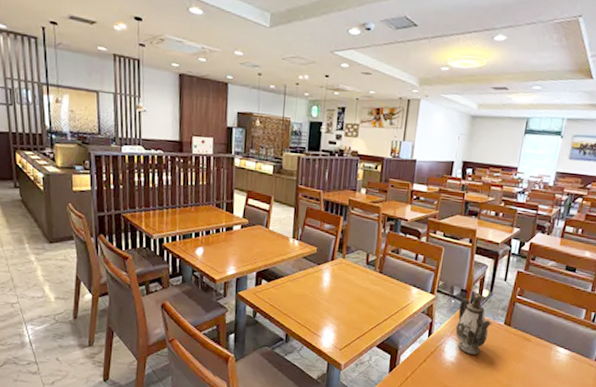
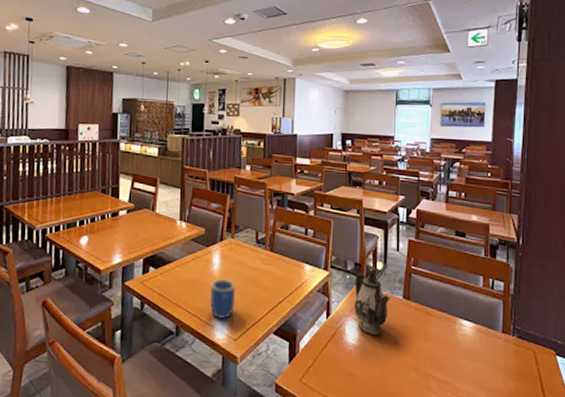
mug: none [318,295,343,332] -> present [209,279,235,320]

